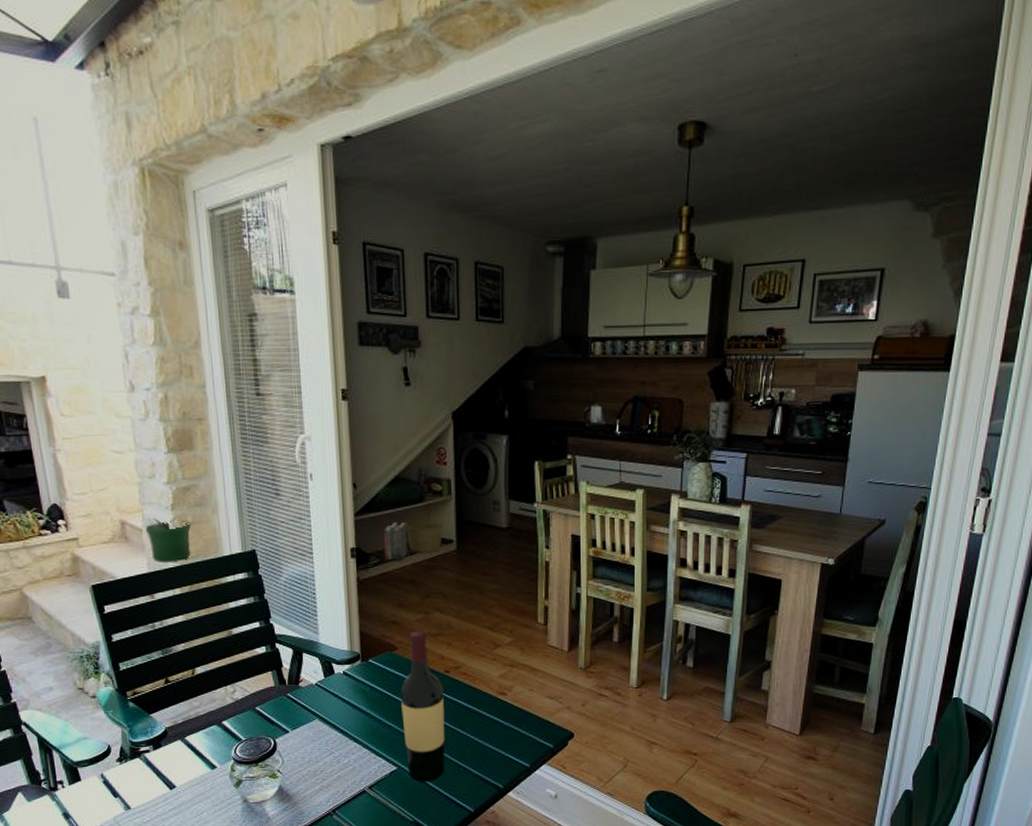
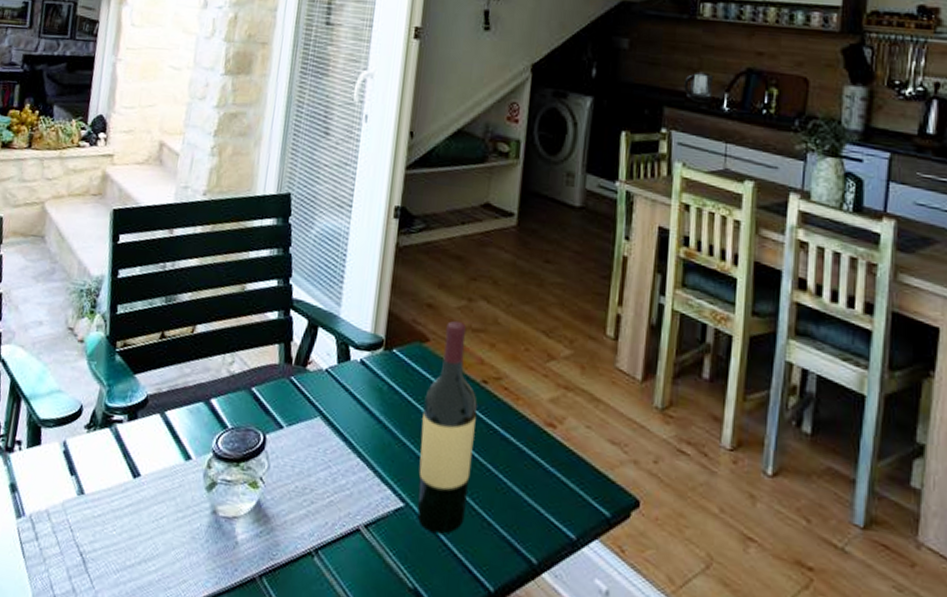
planter: present [144,519,194,564] -> none [181,144,234,196]
books: present [384,522,407,560] -> none [432,183,463,229]
basket: present [406,521,444,553] -> none [460,183,506,225]

